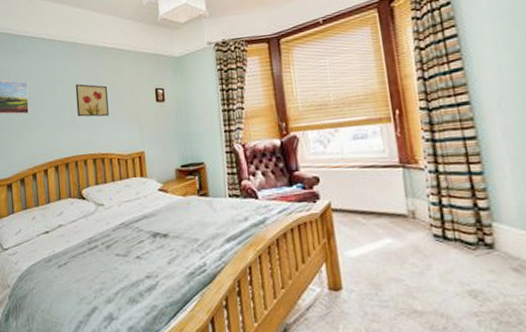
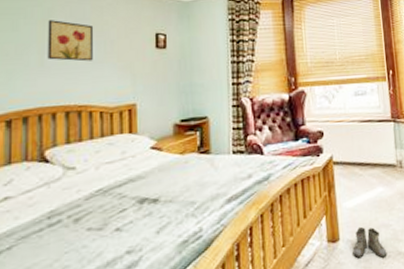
boots: none [357,278,400,313] -> present [352,226,387,259]

